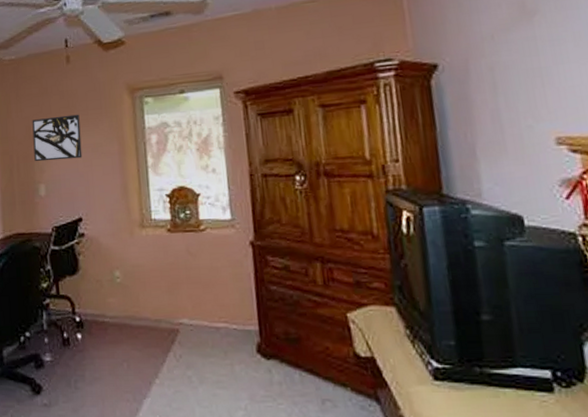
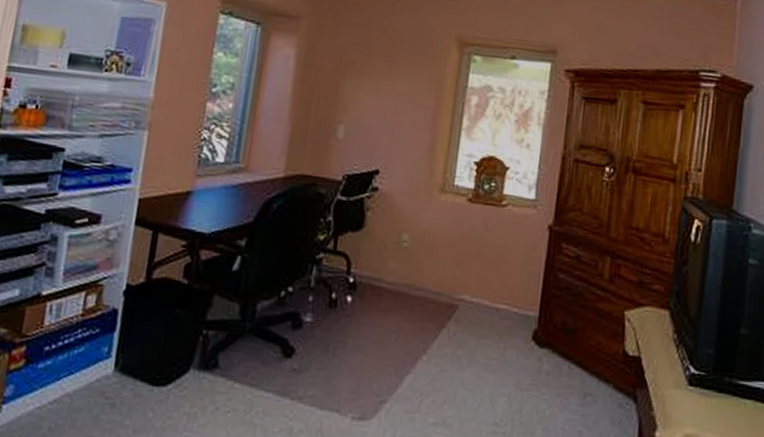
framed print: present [32,114,83,162] -> none [339,51,400,105]

